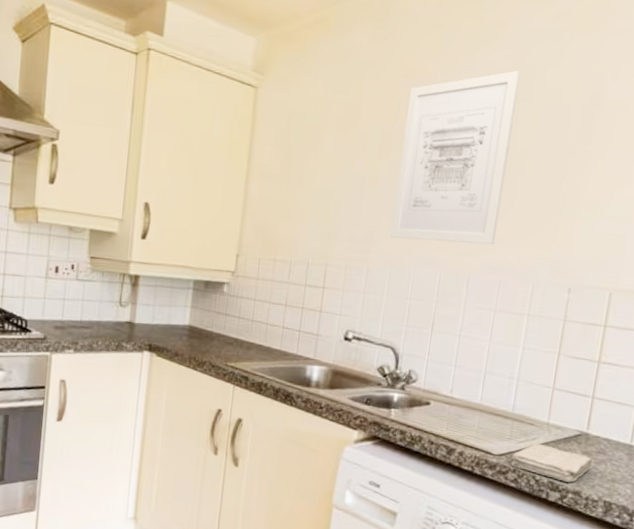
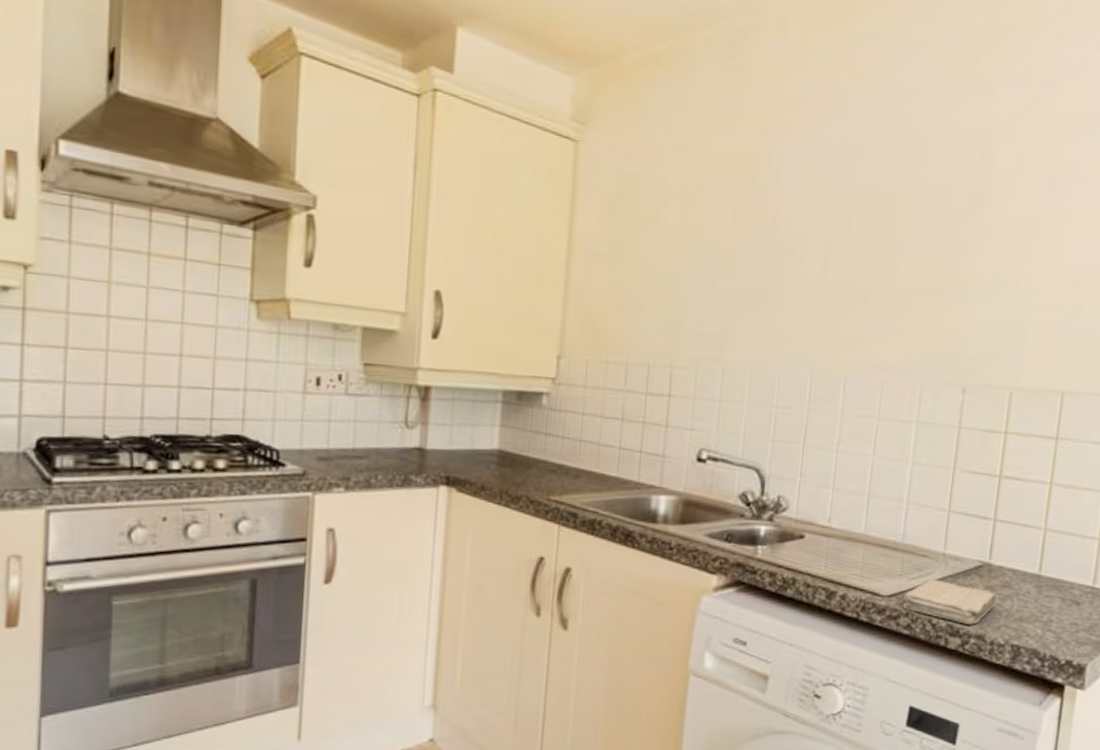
wall art: present [390,70,521,245] -> none [750,123,899,338]

